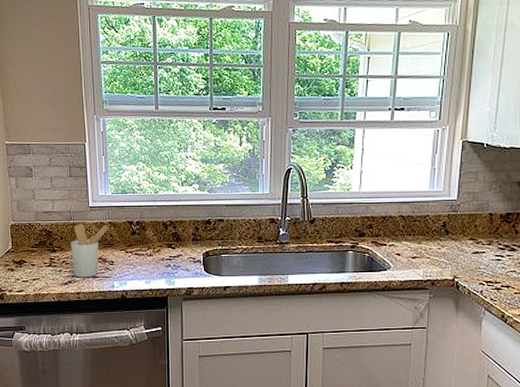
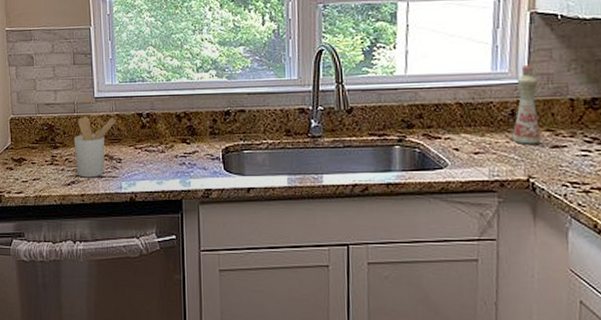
bottle: none [443,184,466,251] -> present [512,64,541,144]

